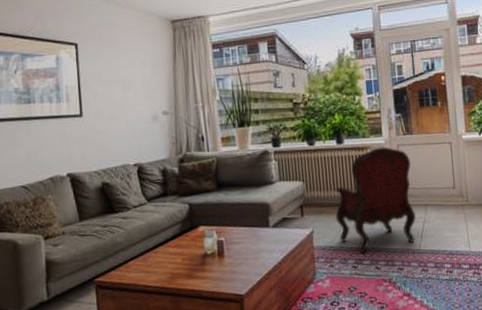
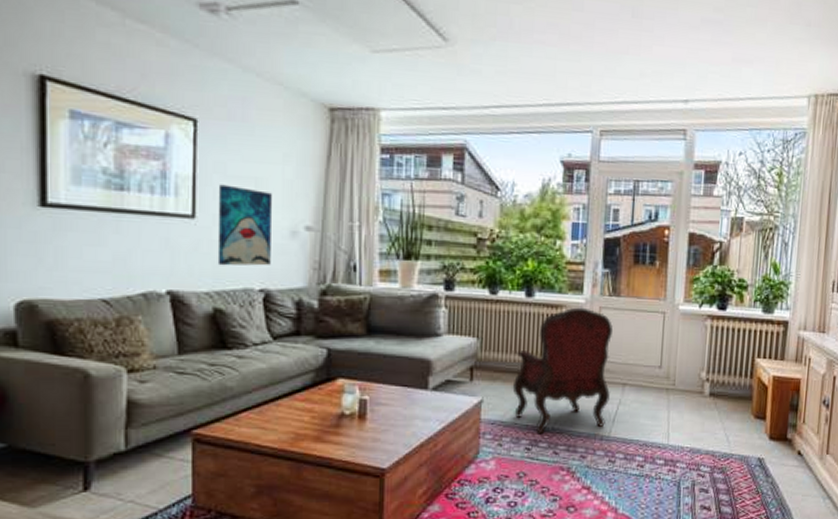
wall art: none [97,88,140,150] -> present [217,184,272,266]

